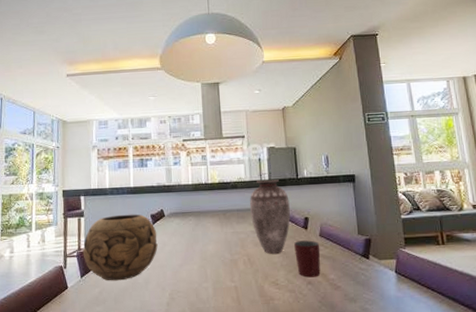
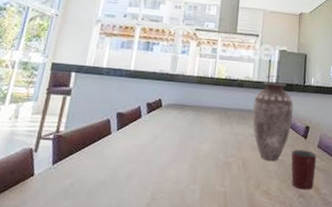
decorative bowl: present [82,214,158,281] -> none [60,98,150,173]

